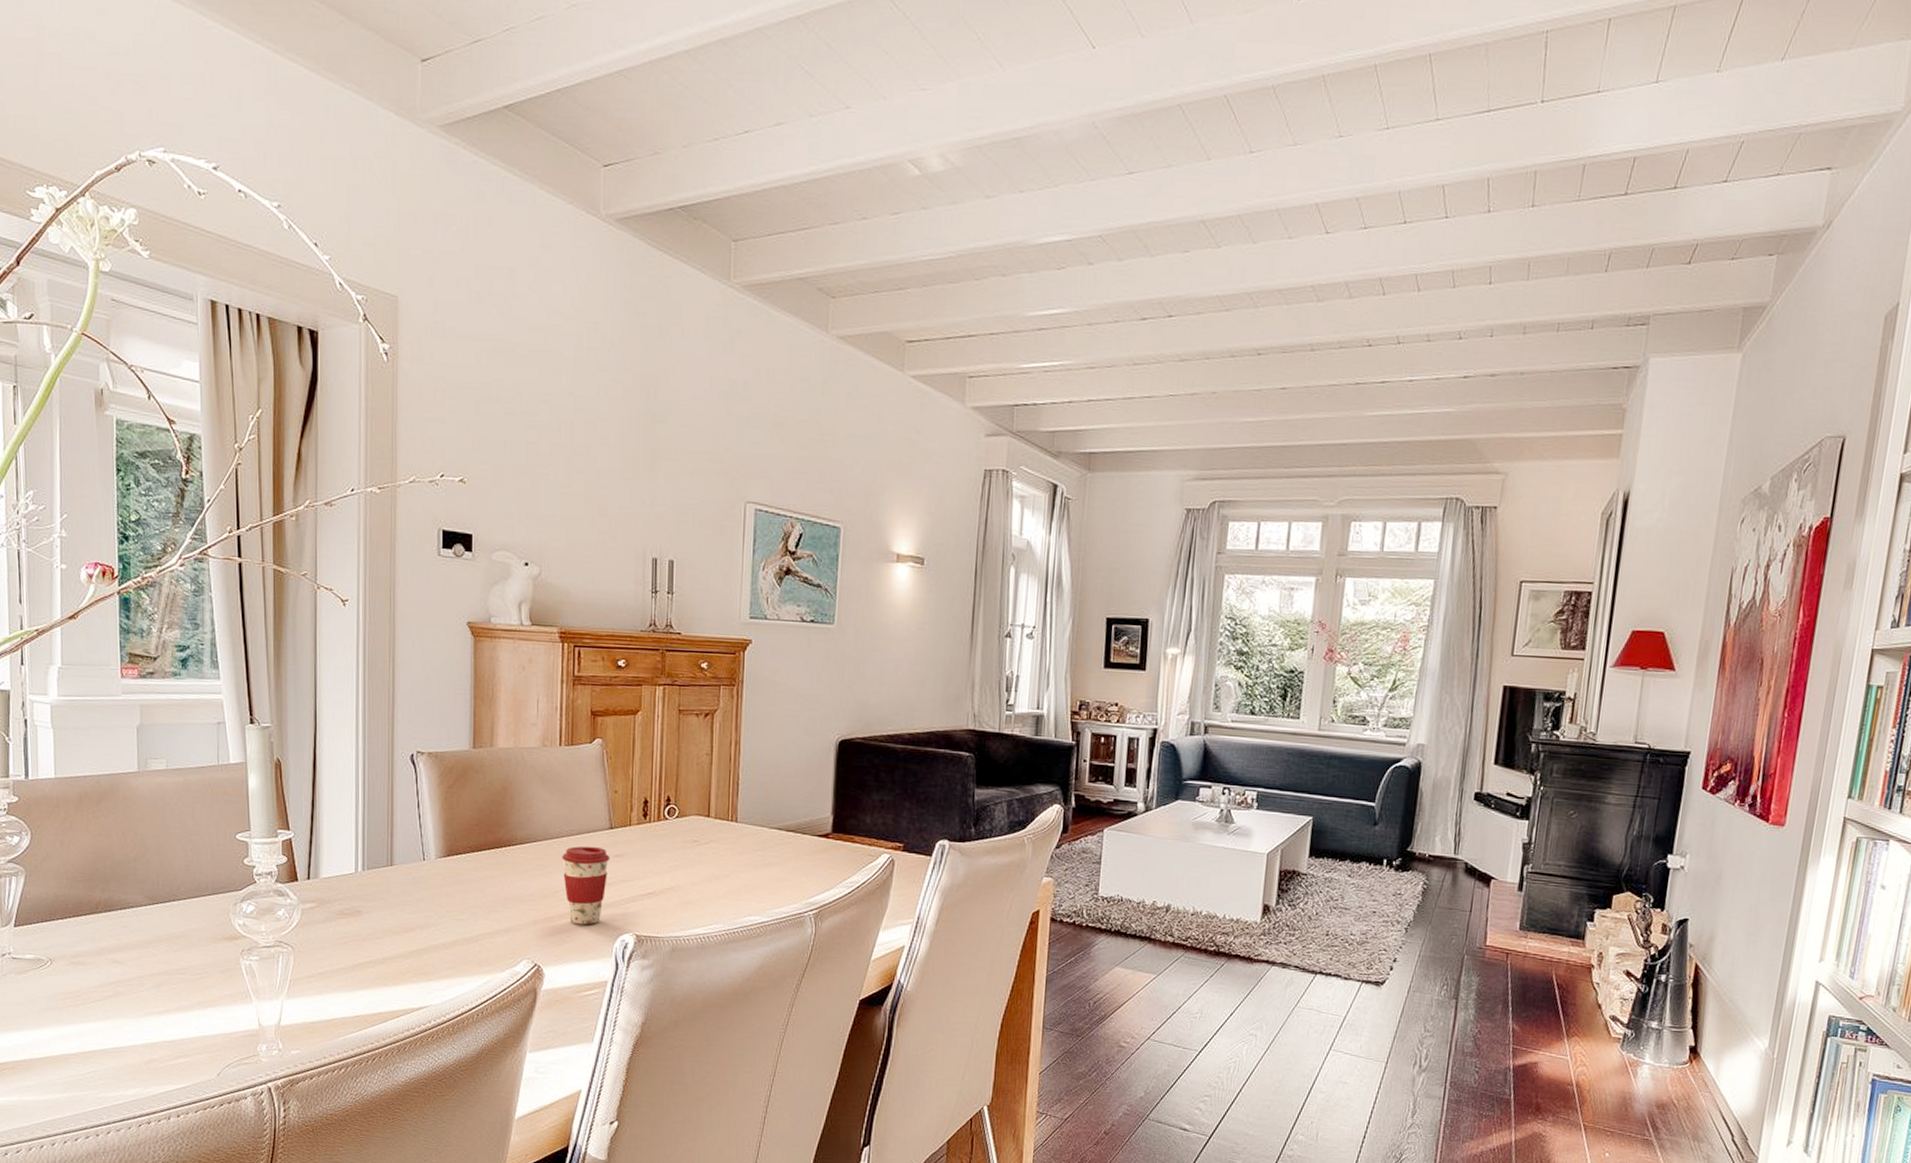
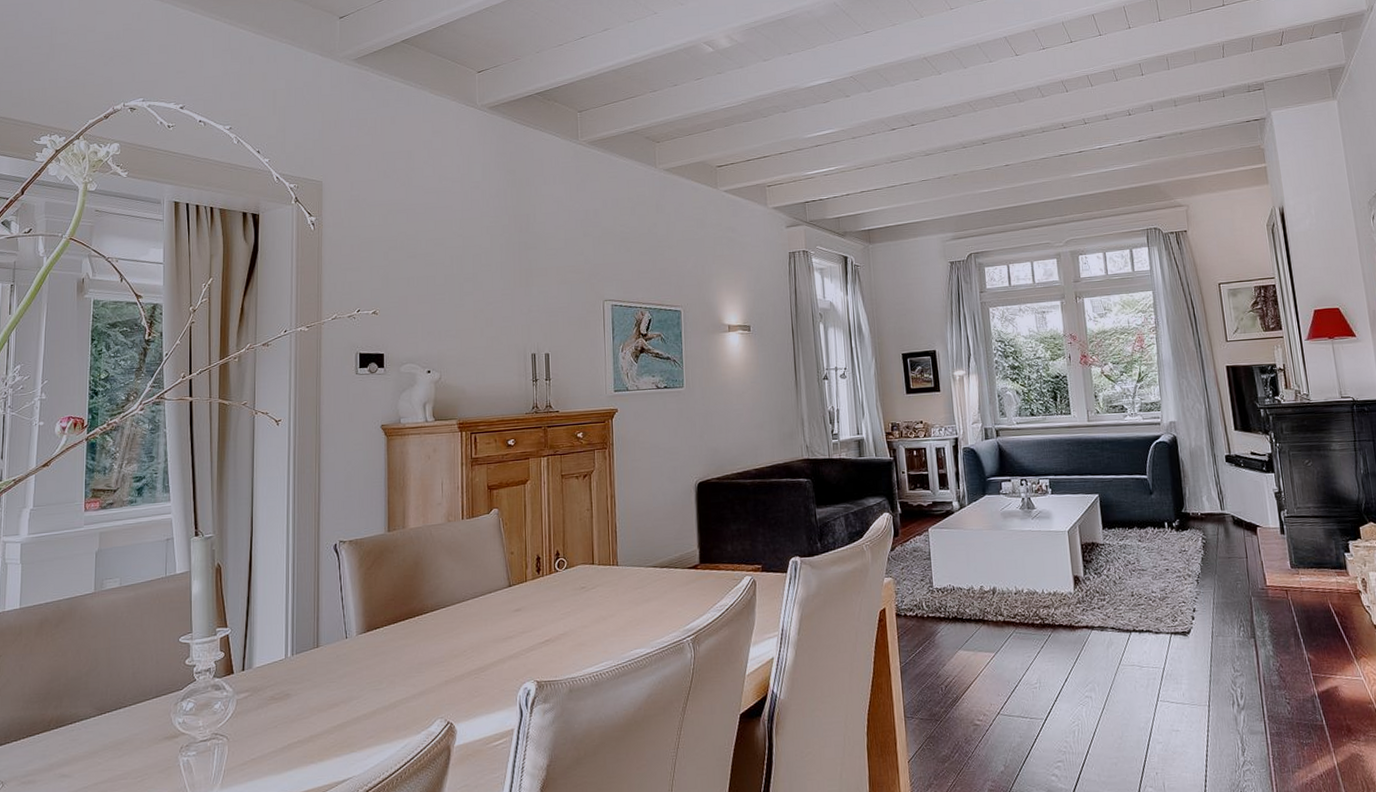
coffee cup: present [562,846,611,925] -> none [468,604,511,679]

